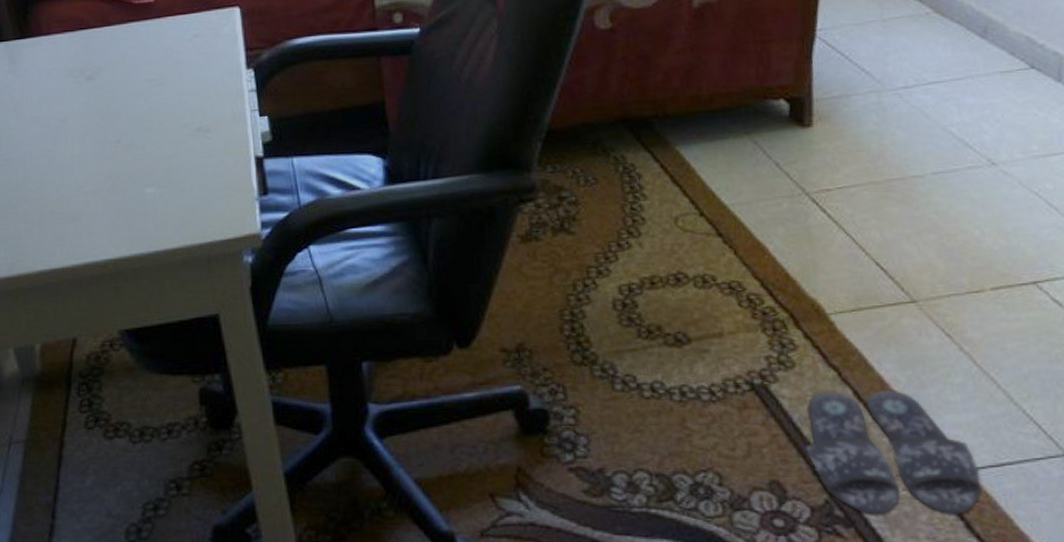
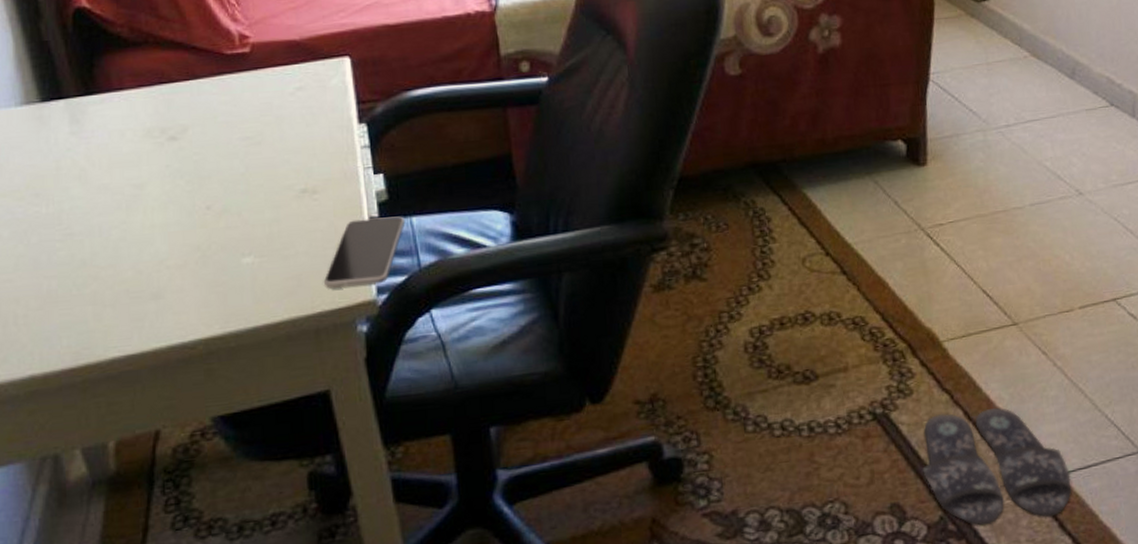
mobile phone: none [215,156,287,220] -> present [324,216,406,289]

